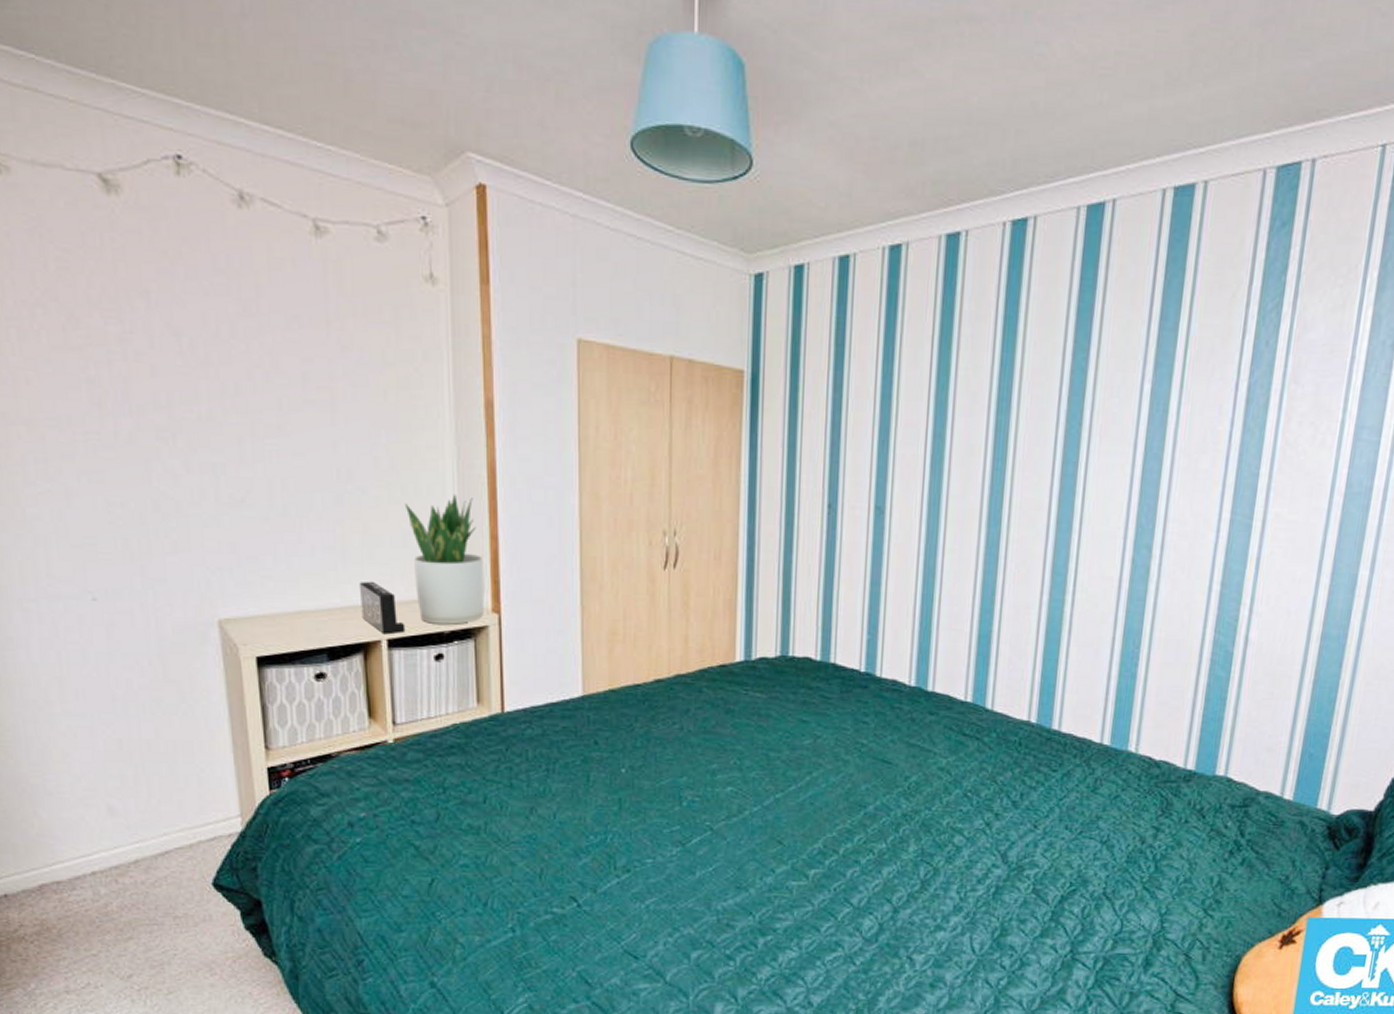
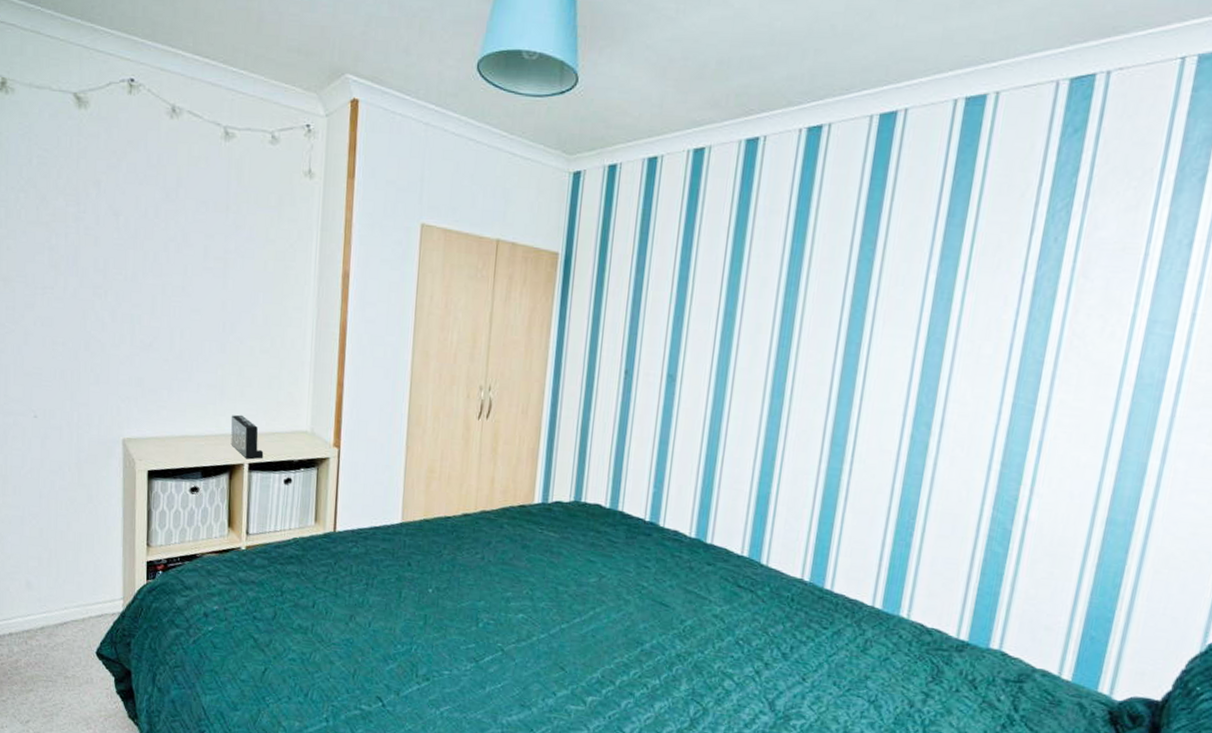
planter: present [404,494,485,625] -> none [272,347,330,455]

